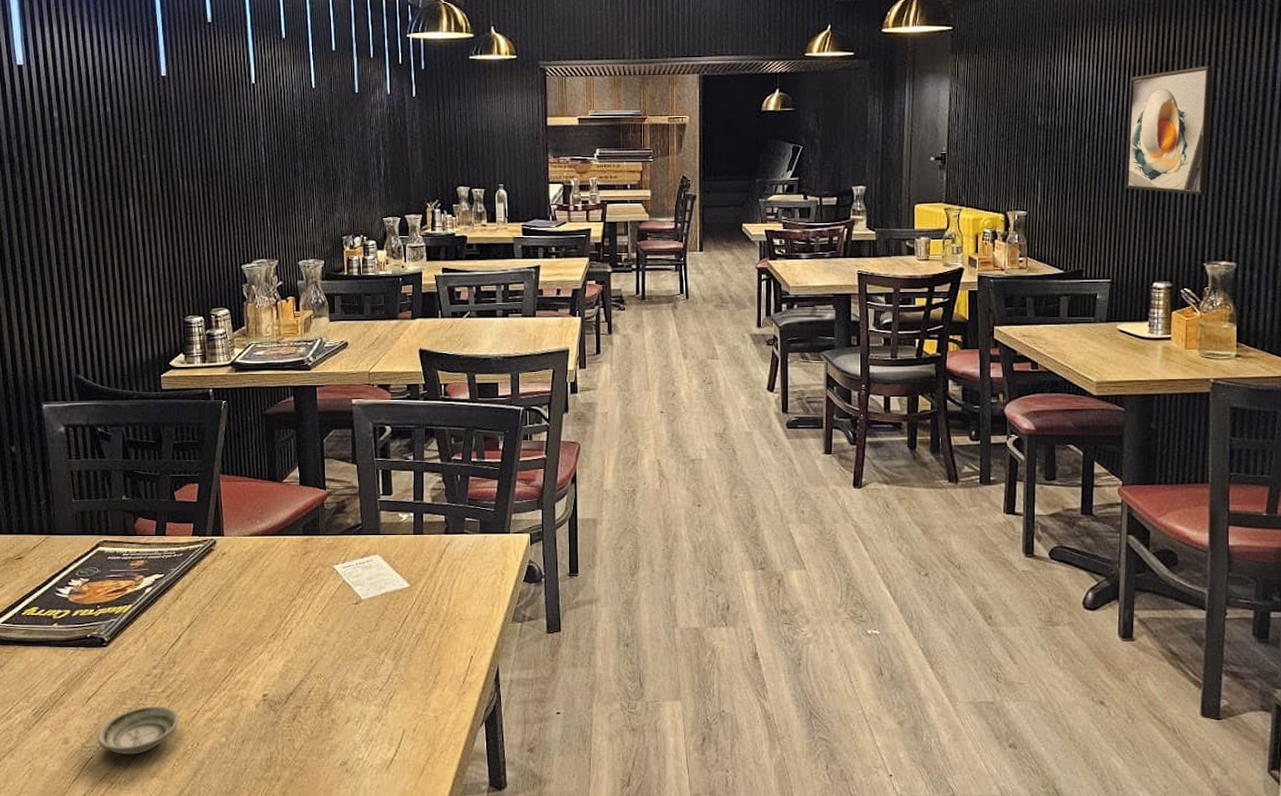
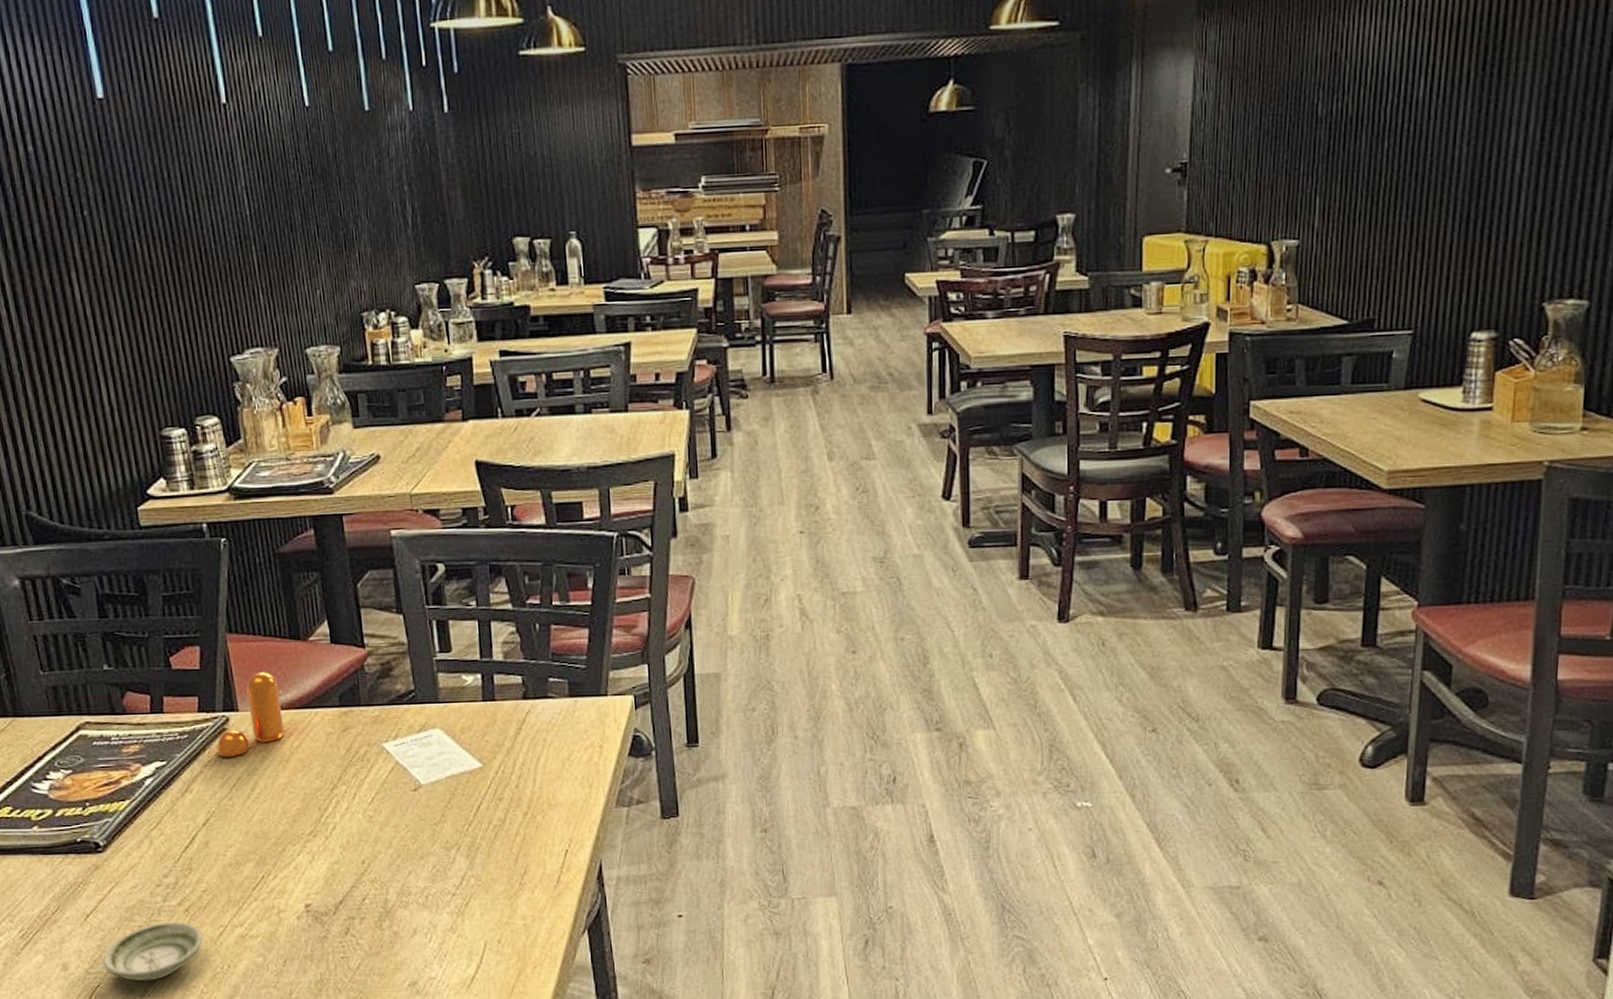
pepper shaker: none [205,506,258,572] -> present [217,672,284,757]
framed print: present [1125,65,1214,195] -> none [1438,18,1572,207]

